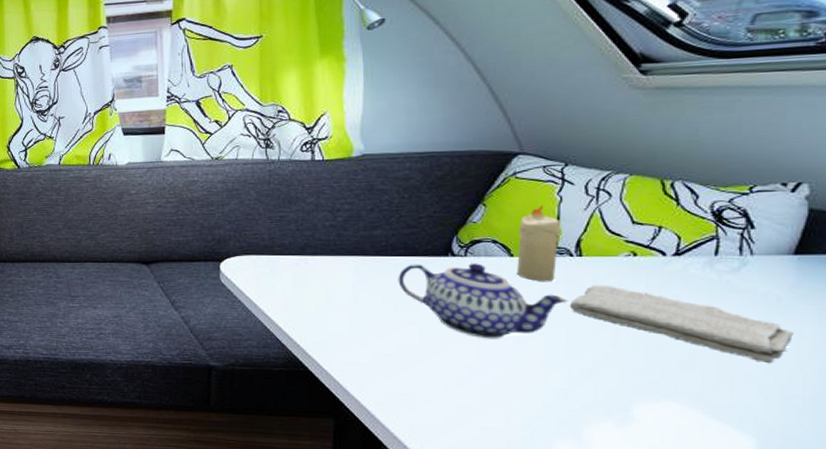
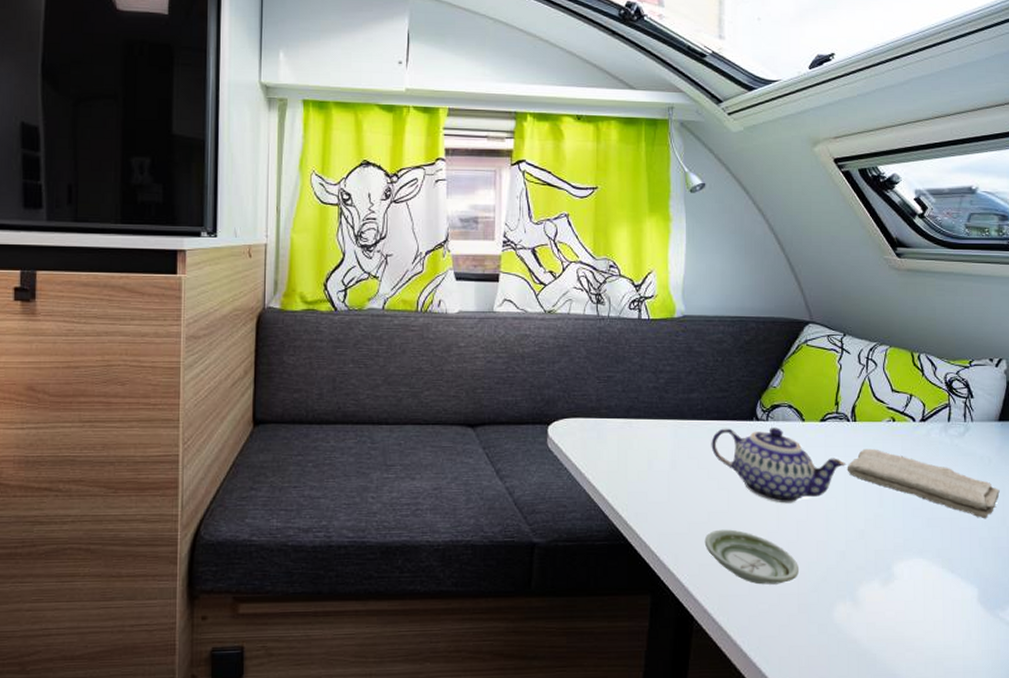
saucer: none [392,362,508,418] -> present [704,529,800,585]
candle: present [517,205,561,282] -> none [807,372,841,446]

